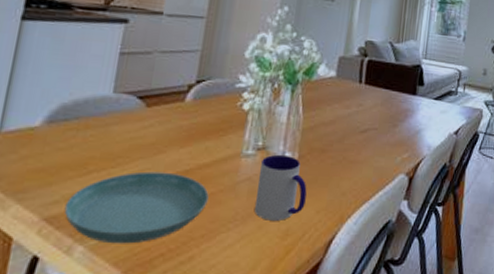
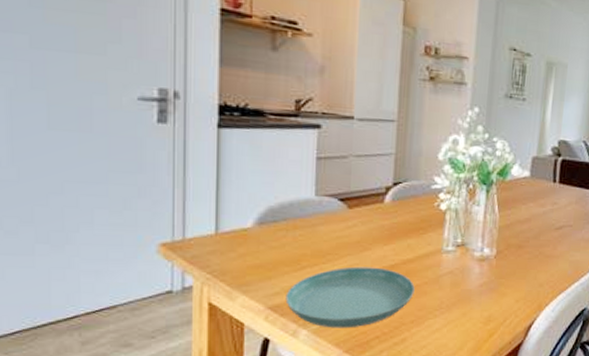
mug: present [254,154,307,221] -> none [457,250,506,309]

